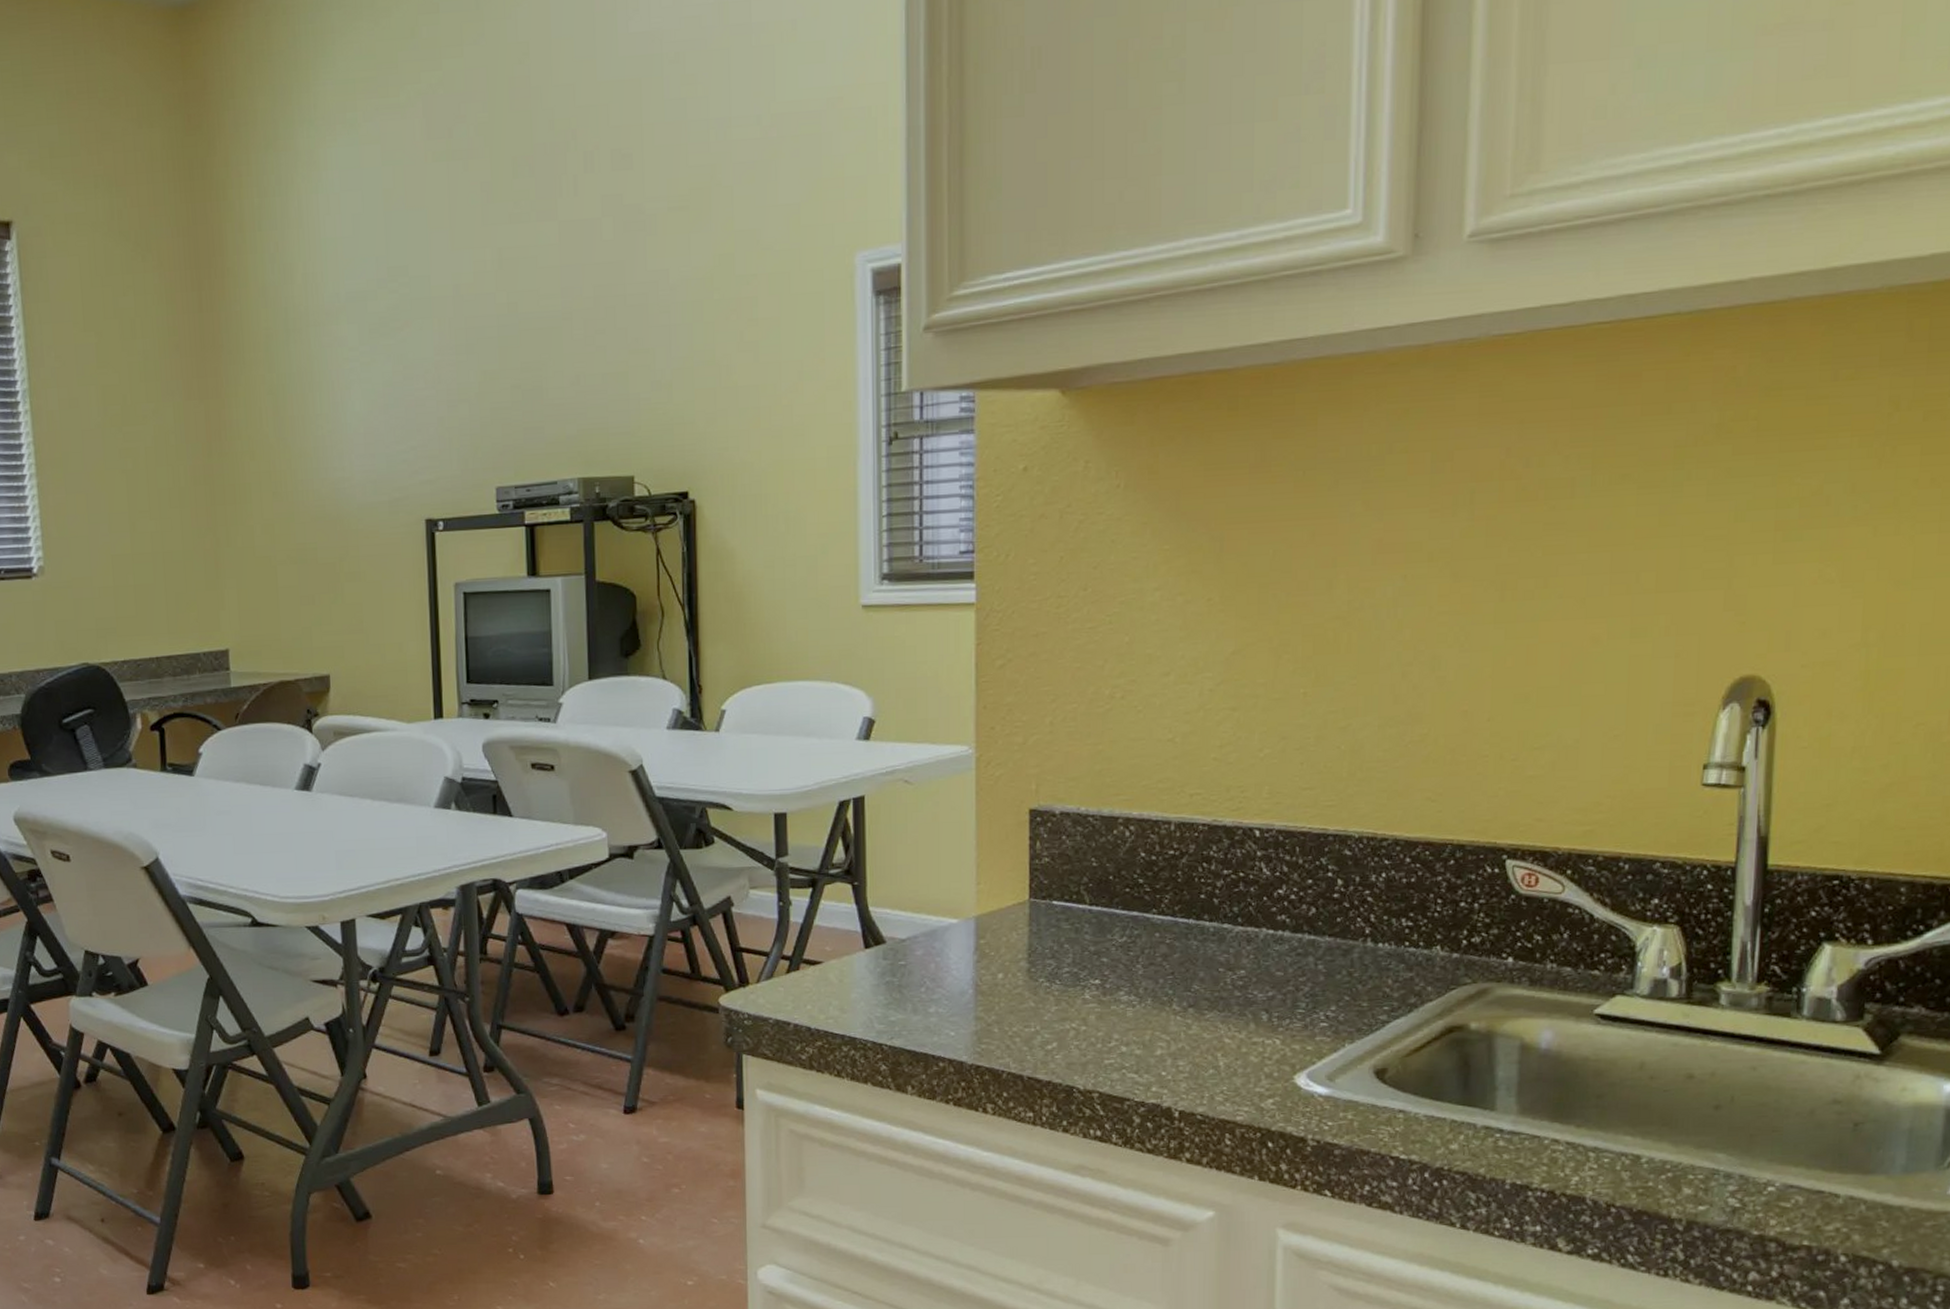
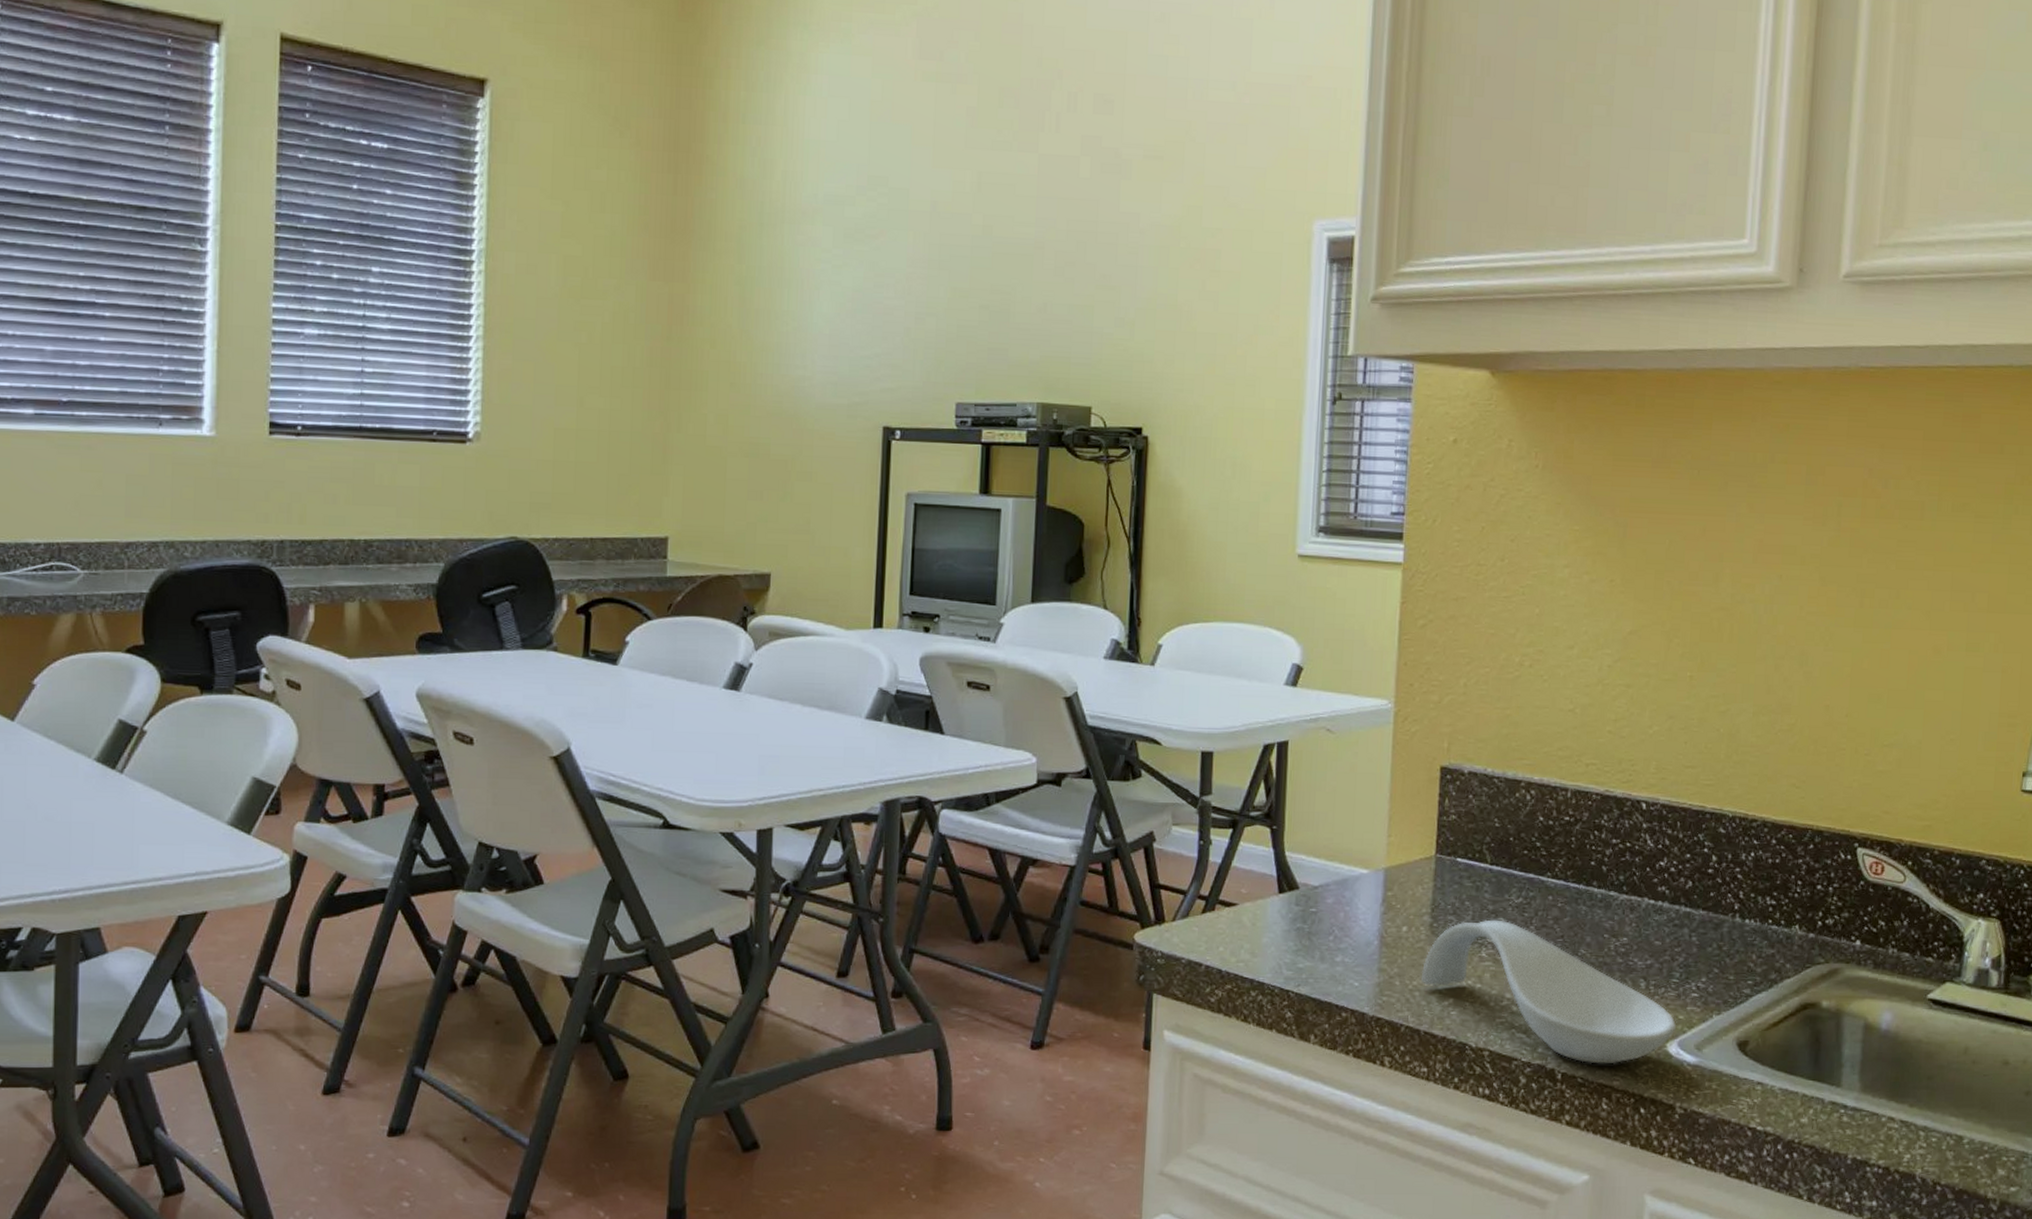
spoon rest: none [1020,960,1305,1101] -> present [1420,919,1677,1065]

